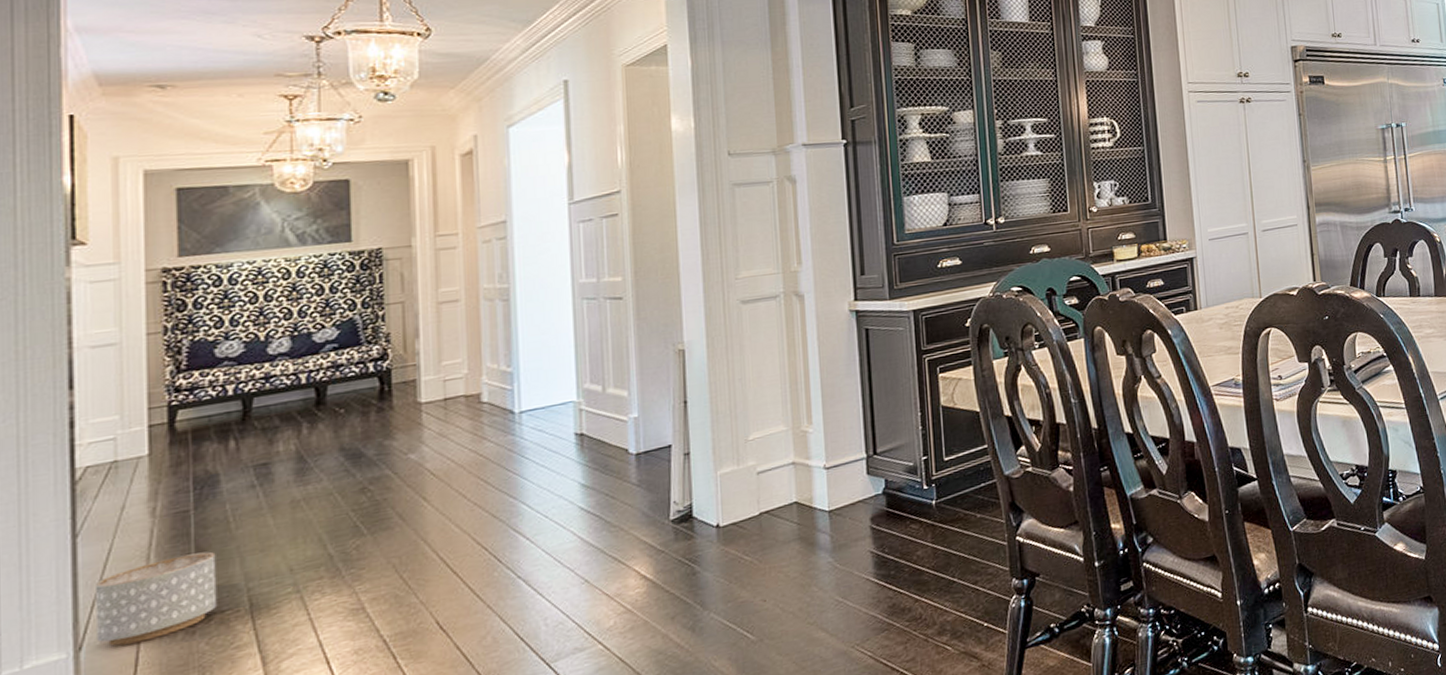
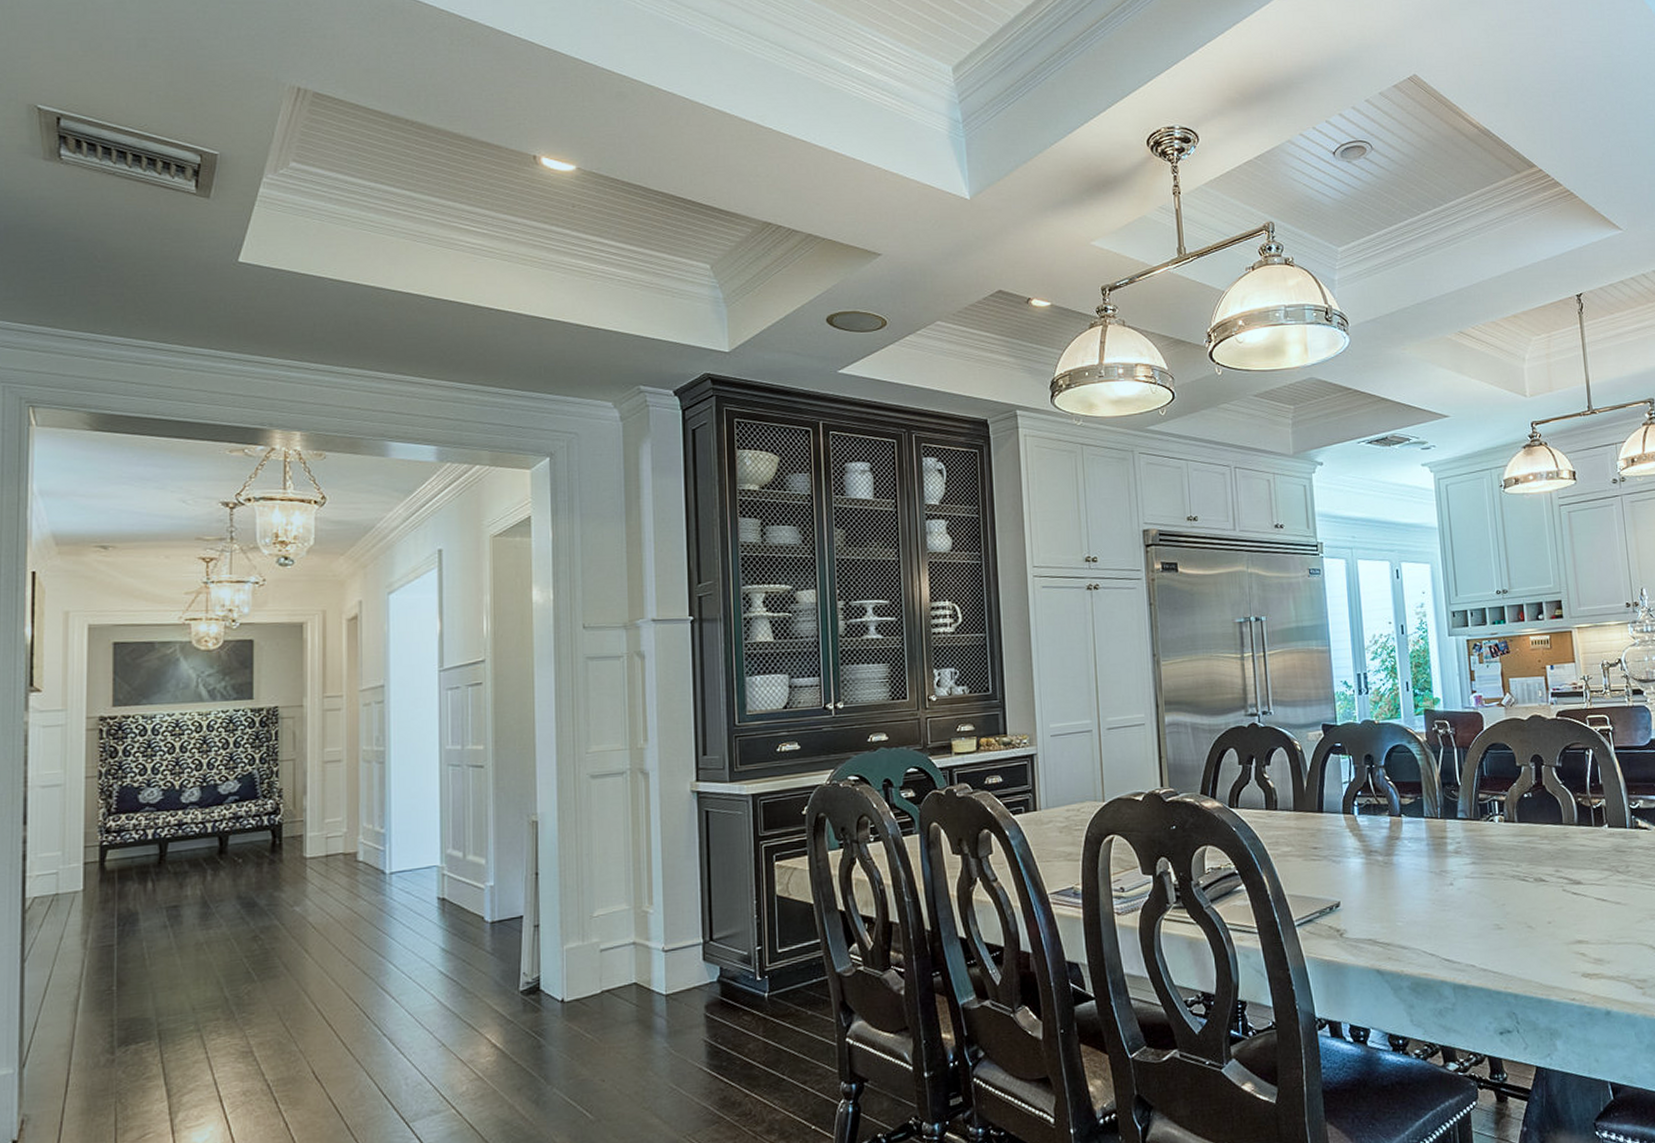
planter: present [94,551,218,647] -> none [36,985,133,1067]

